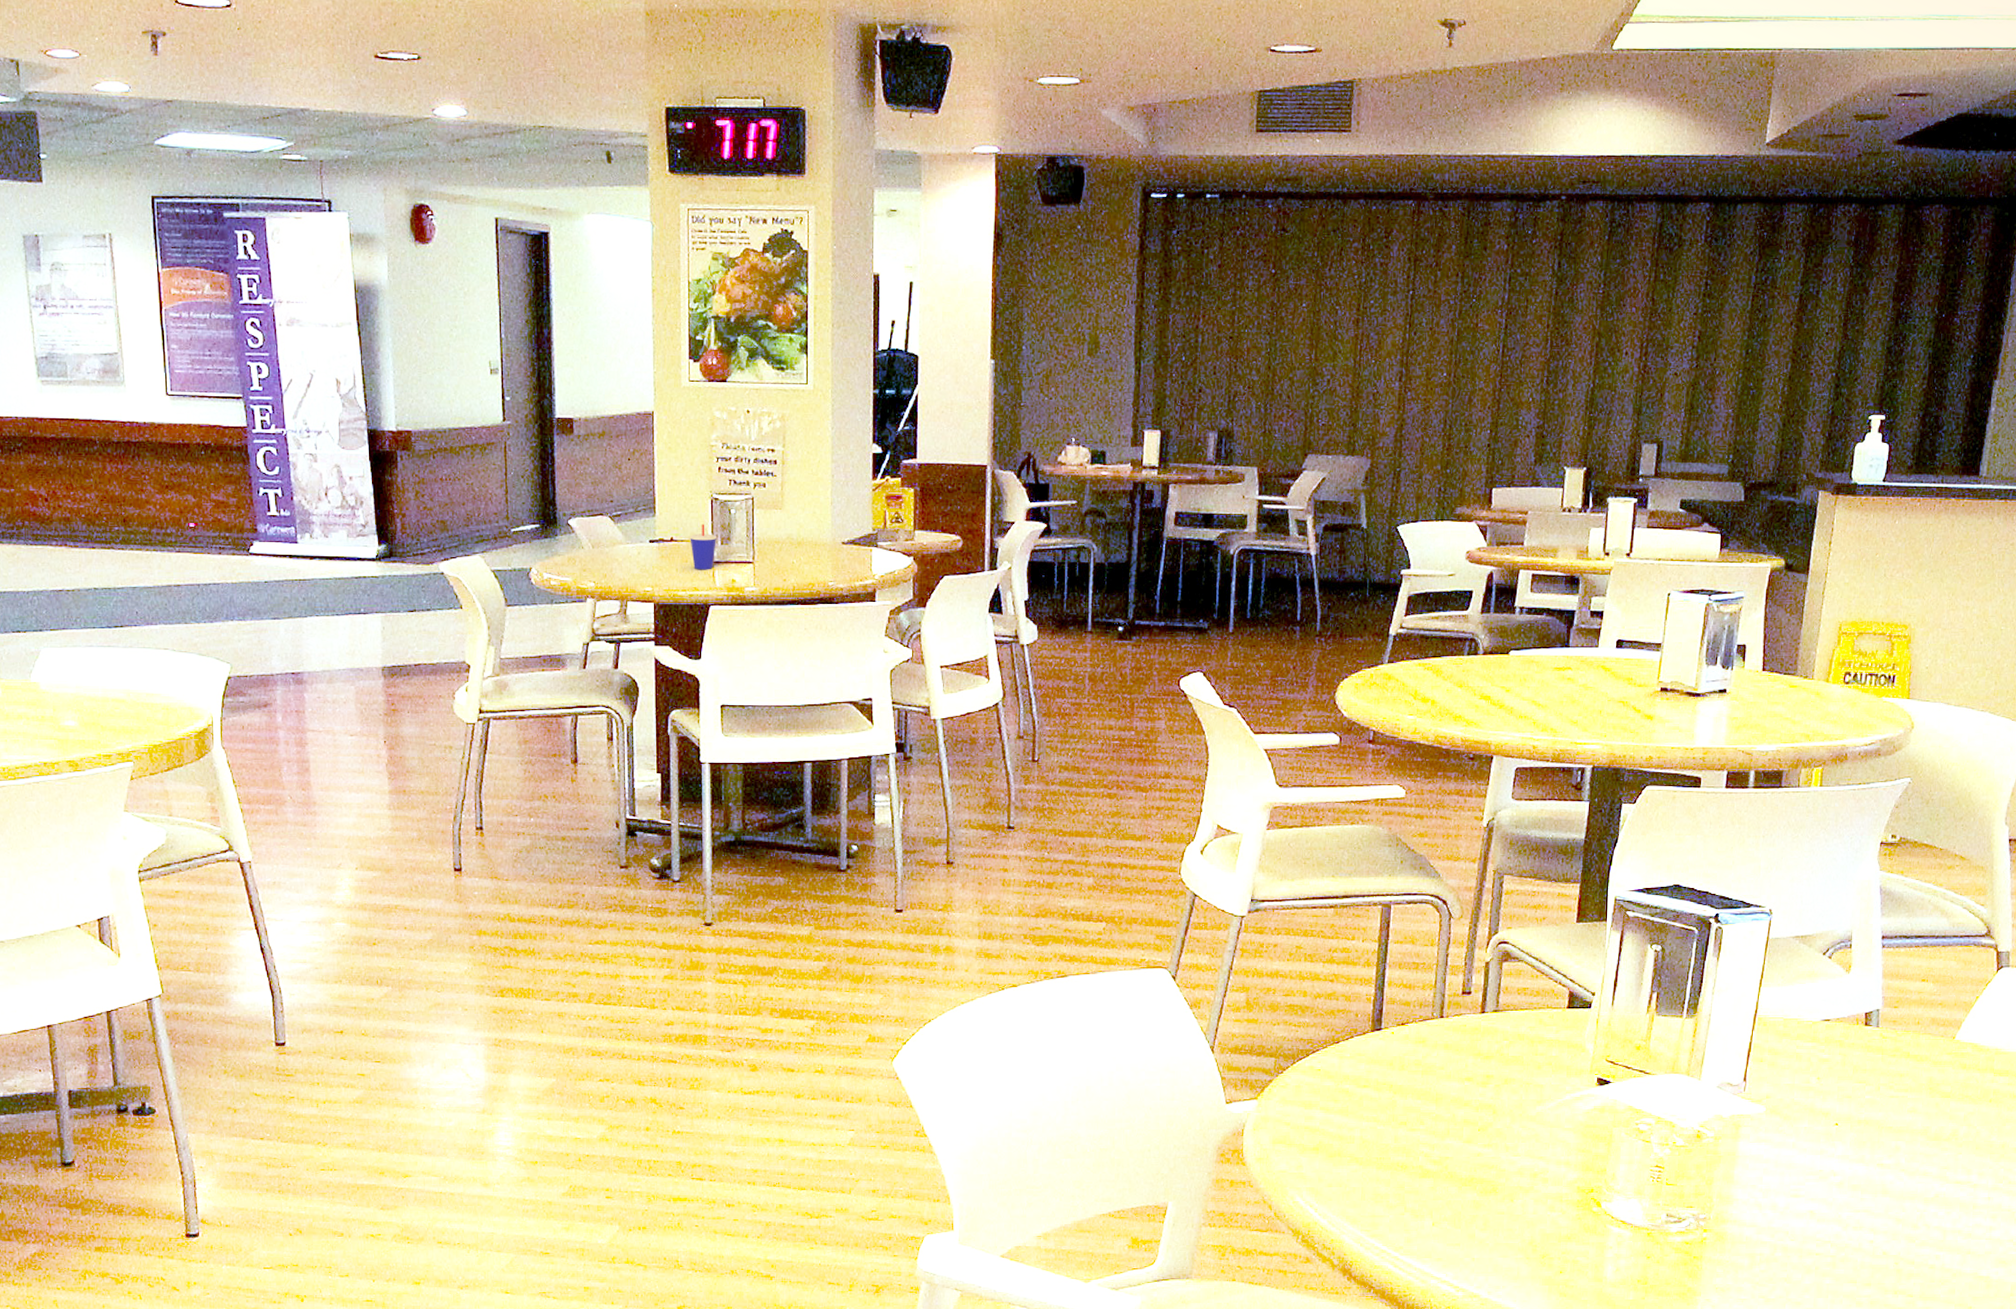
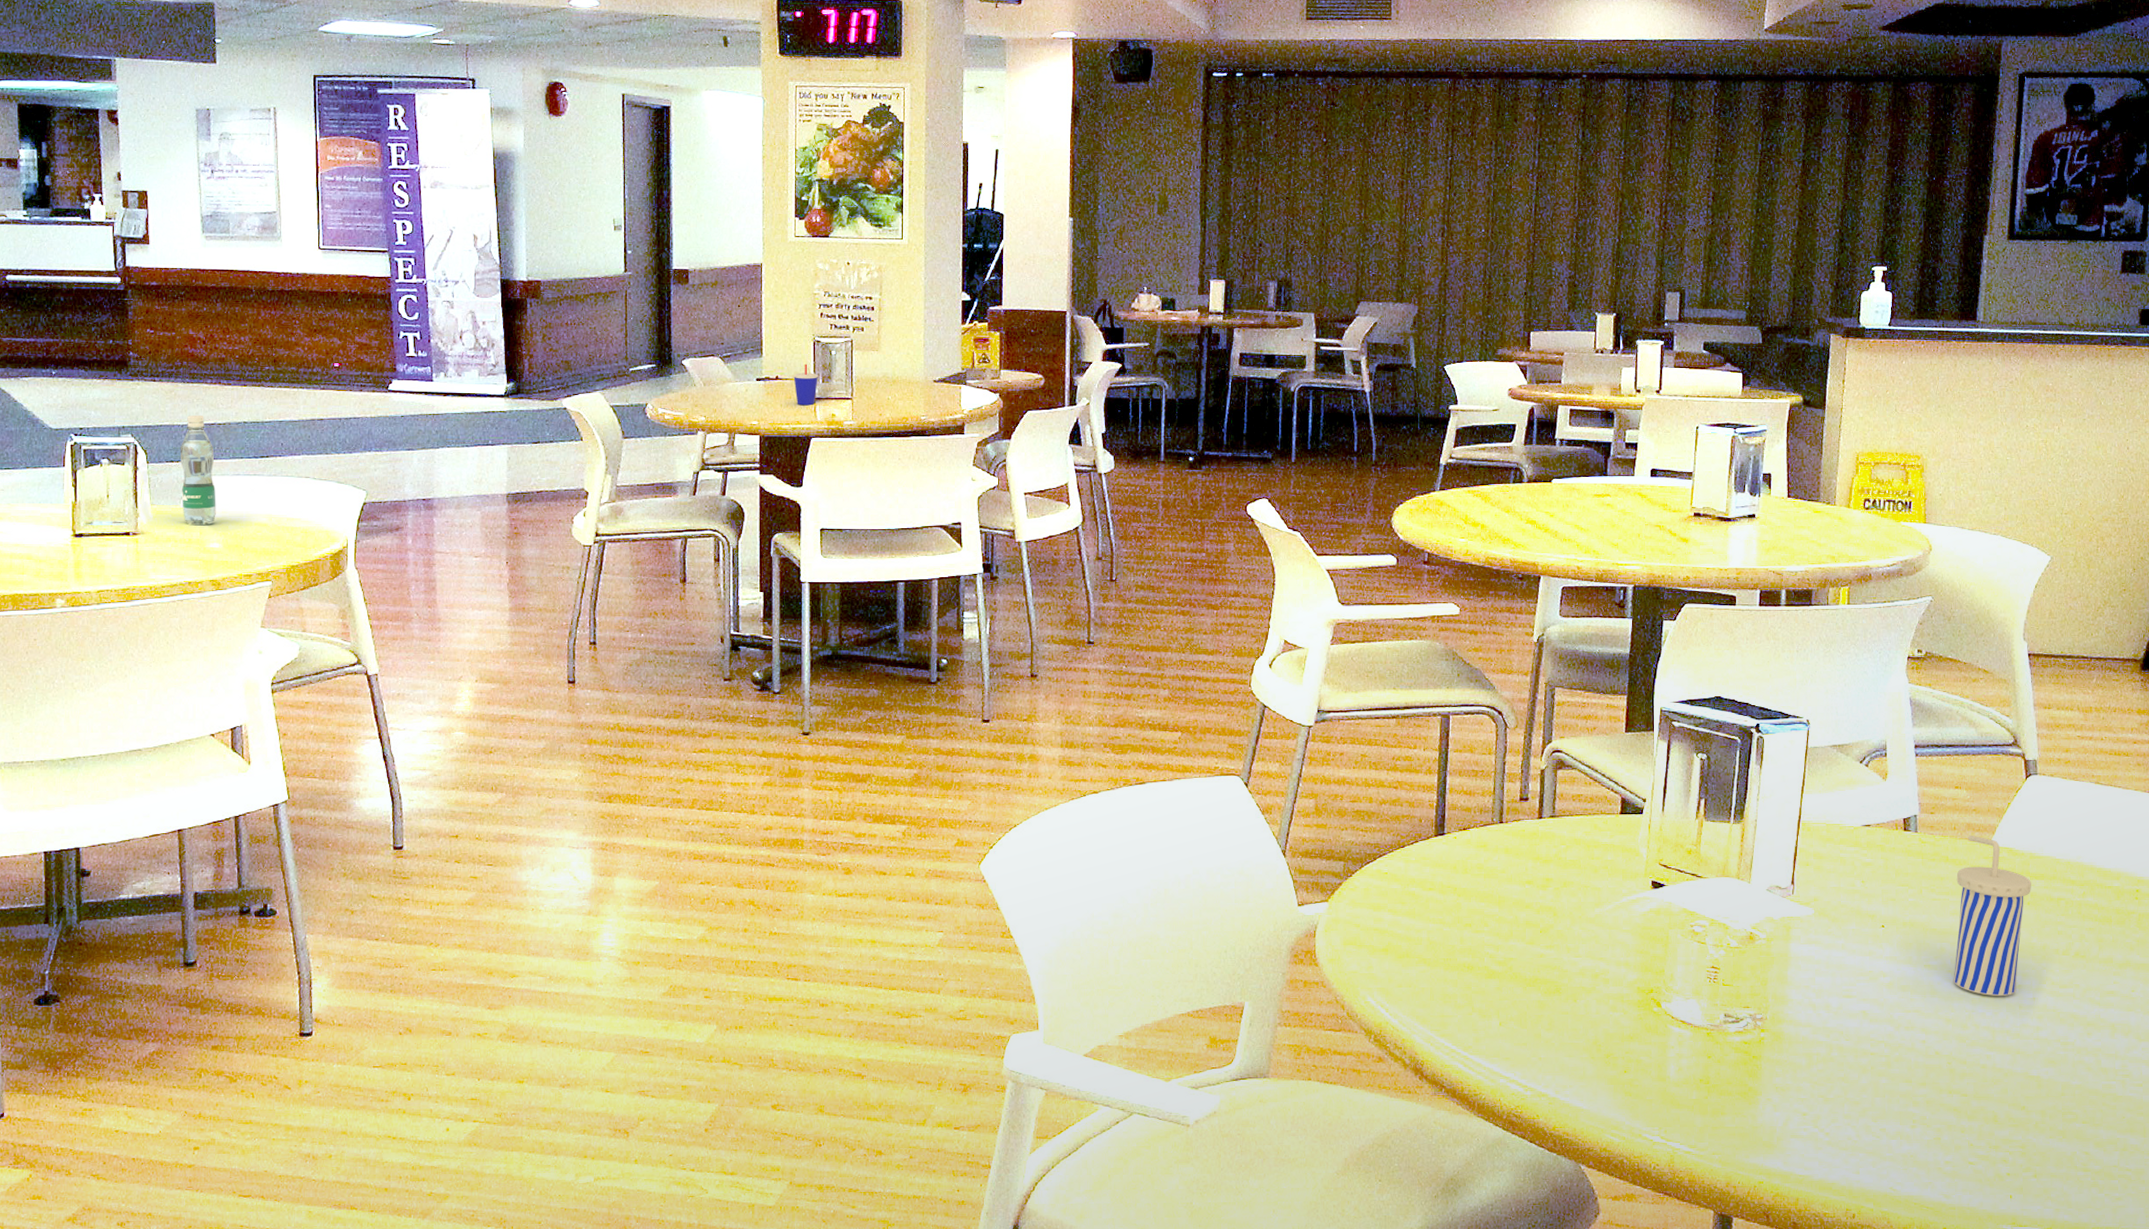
bottle: none [26,581,70,702] -> present [180,416,216,526]
beverage cup: none [1906,1031,1995,1196] -> present [1953,836,2031,997]

